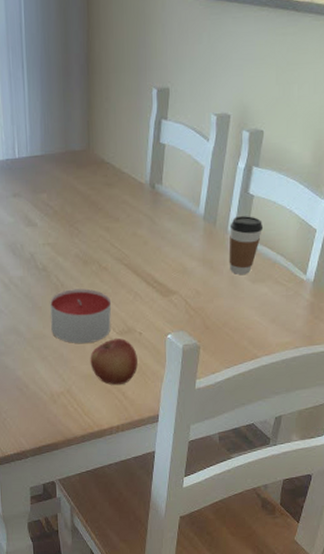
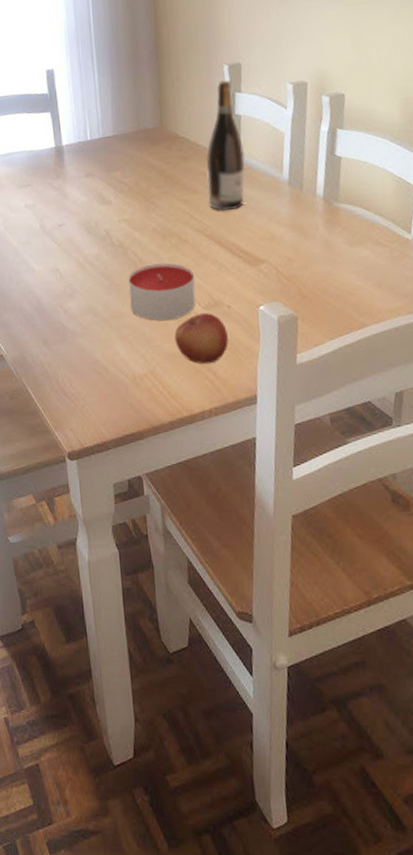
wine bottle: none [128,105,166,241] -> present [206,80,245,211]
coffee cup: present [229,216,264,274] -> none [318,177,356,238]

